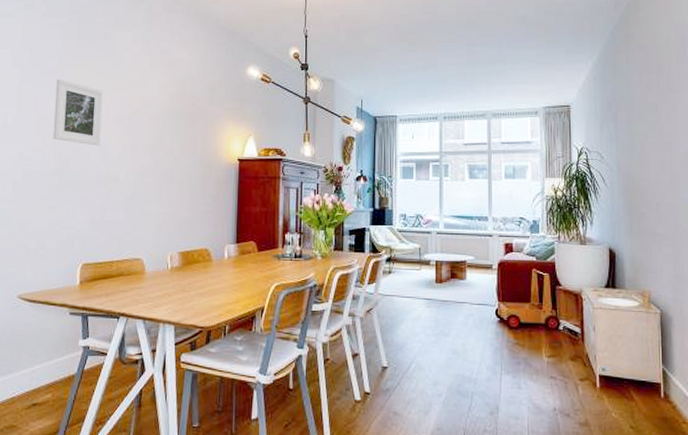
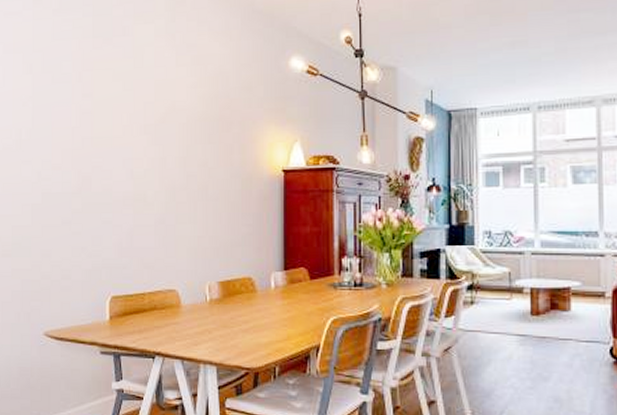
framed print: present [53,78,103,146] -> none [72,84,124,161]

